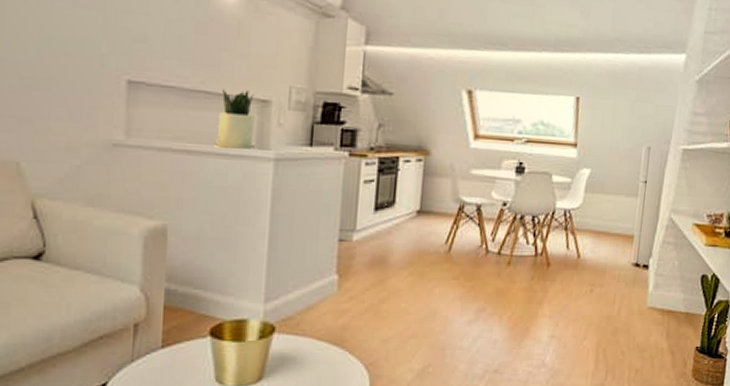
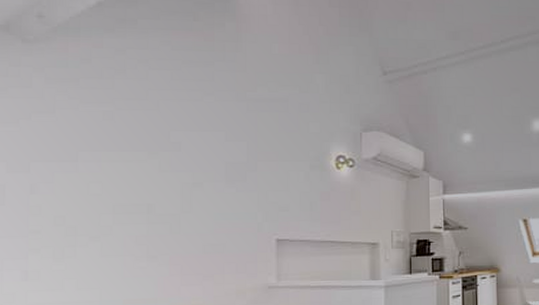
planter: present [214,89,256,149] -> none [340,237,371,282]

